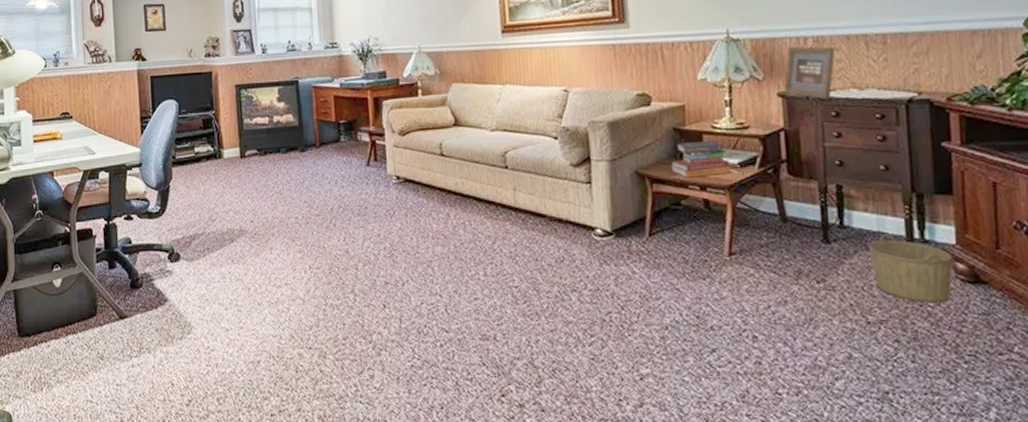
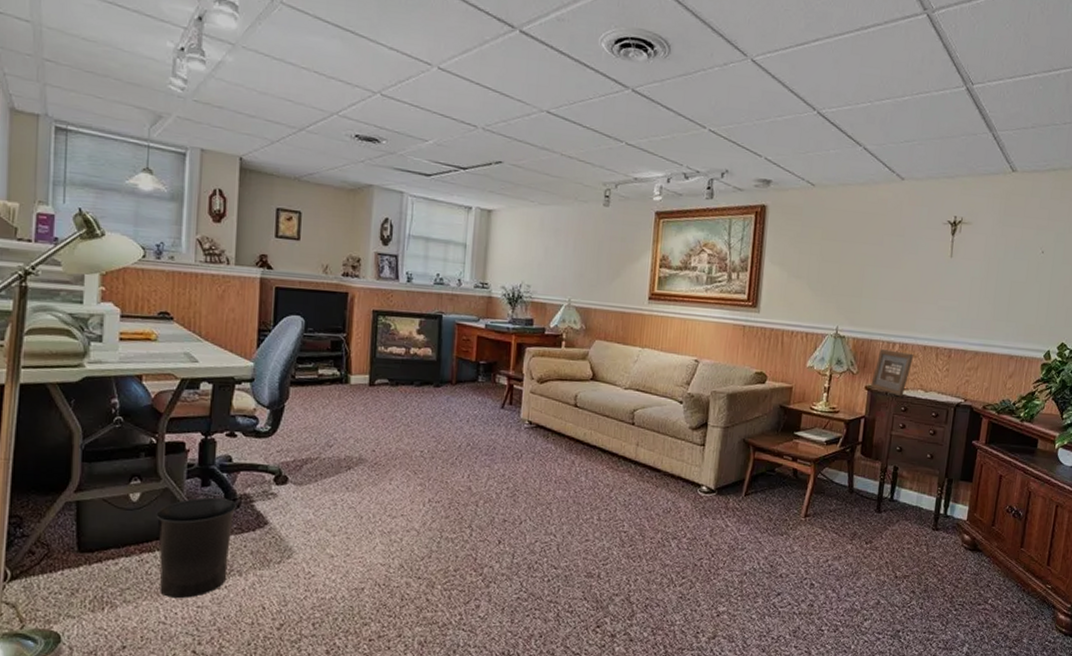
waste bin: none [75,278,140,376] -> present [156,497,237,598]
books: present [671,140,730,178] -> none [772,418,819,450]
basket: present [867,232,954,303] -> none [907,507,963,565]

